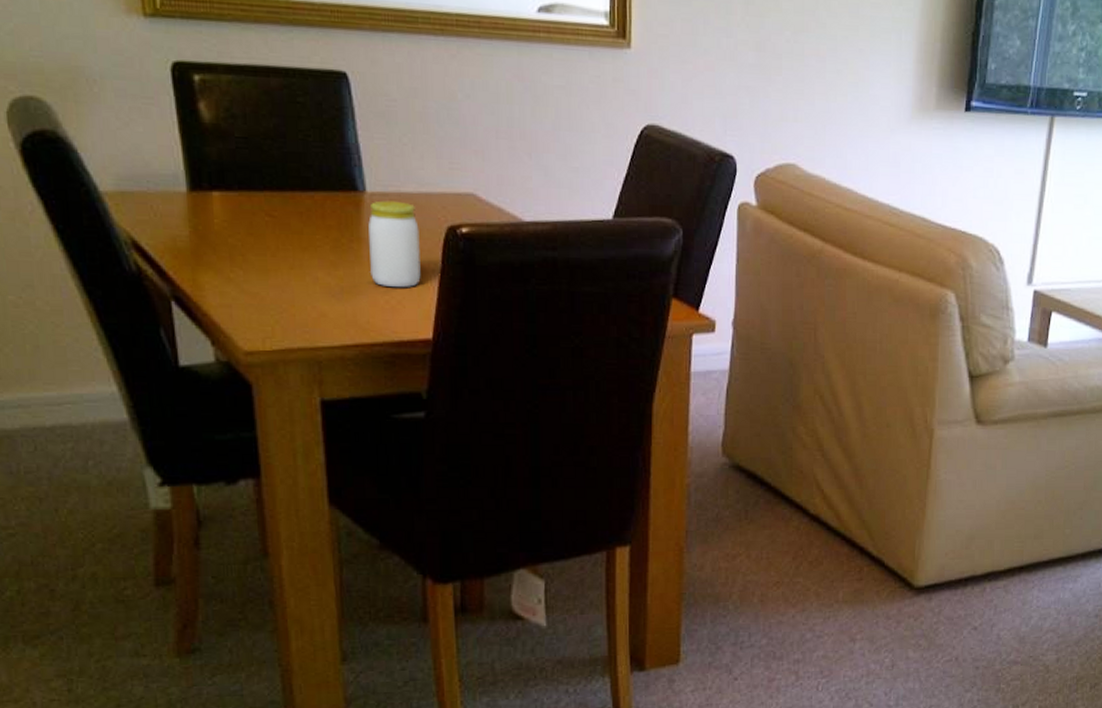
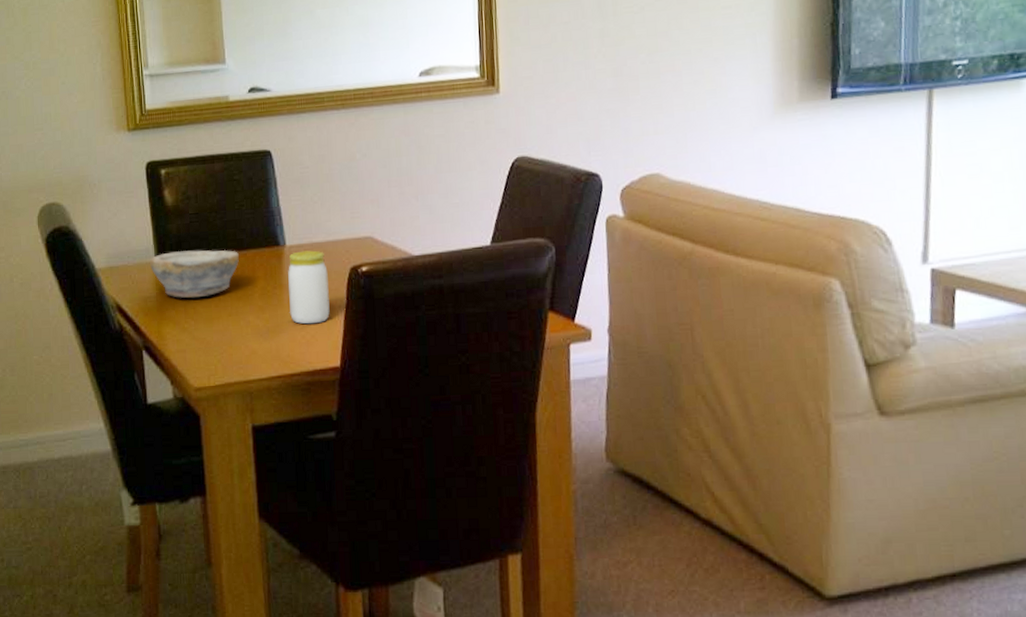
bowl: none [178,182,304,243] -> present [149,250,239,299]

